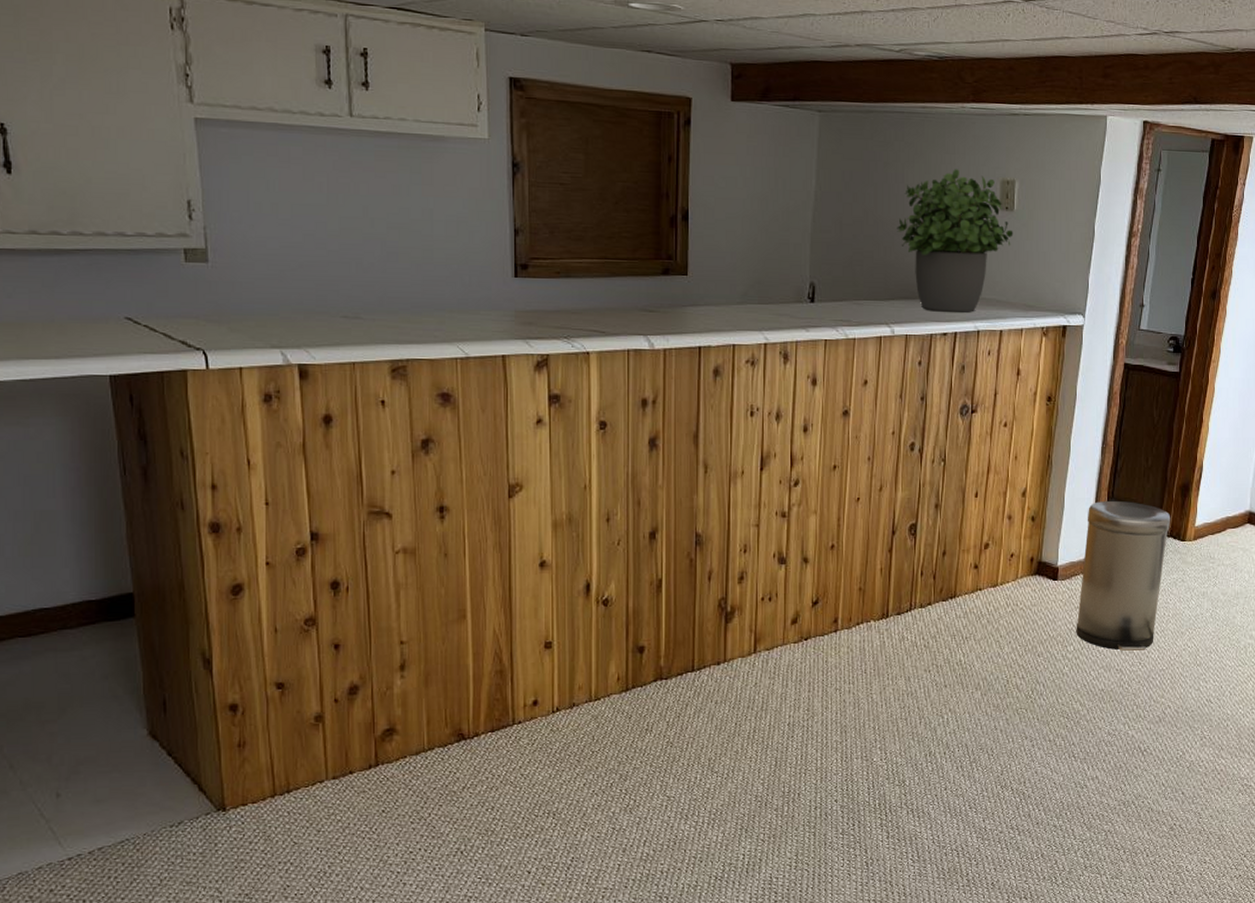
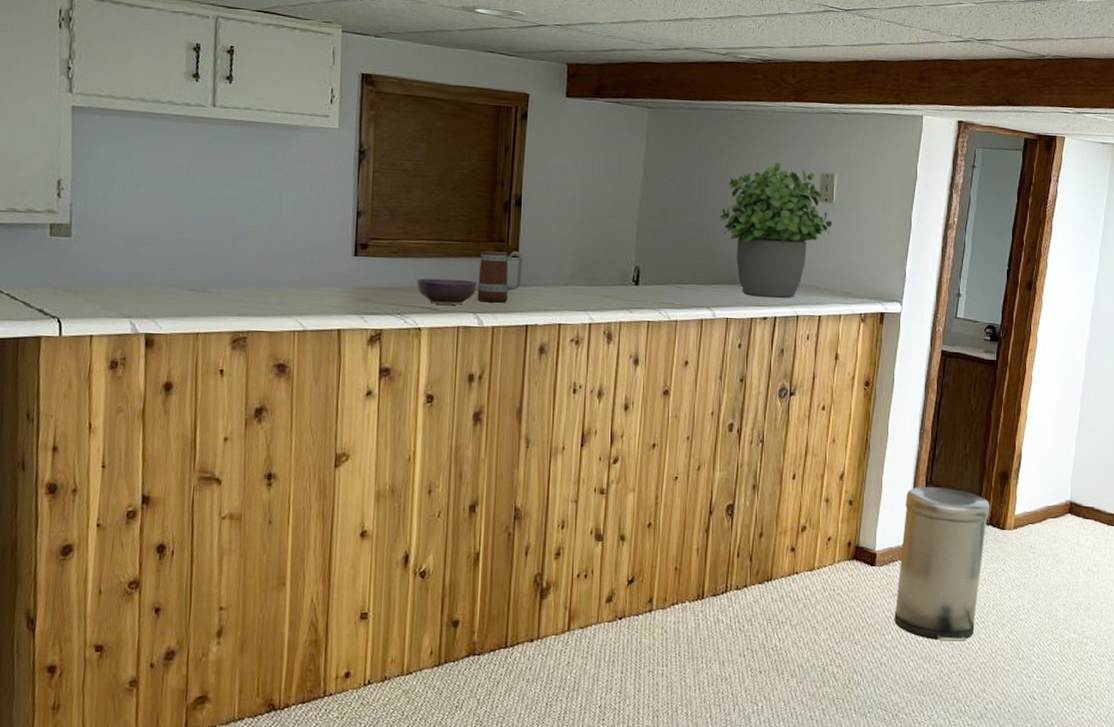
bowl: none [582,299,645,327] -> present [417,278,477,305]
beer mug: none [646,269,693,324] -> present [477,251,523,303]

